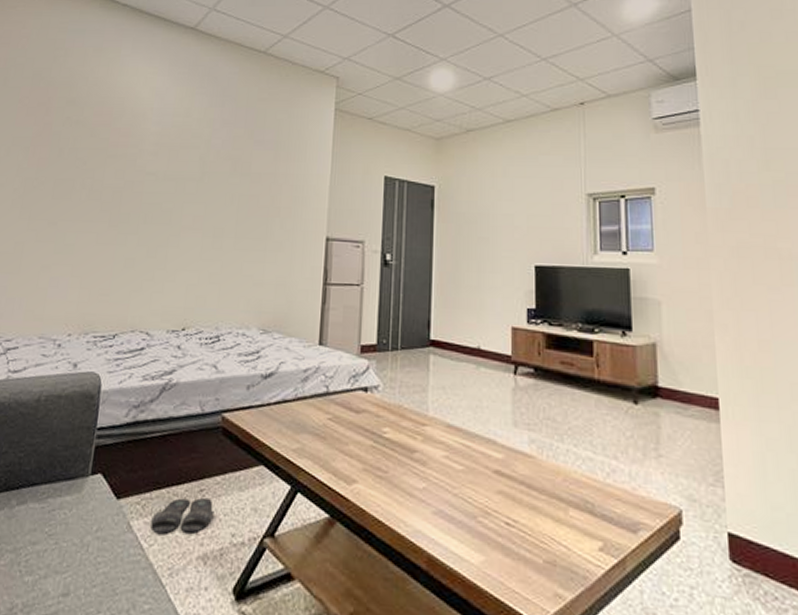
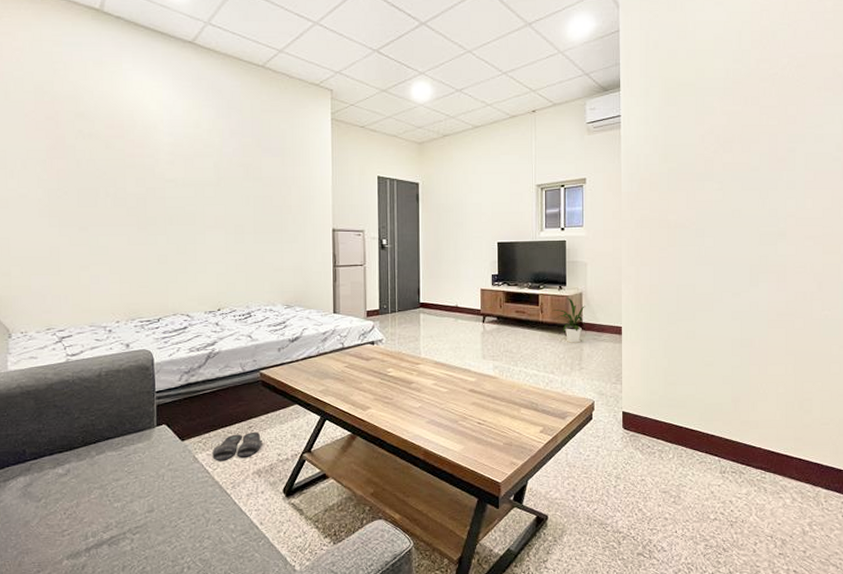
house plant: none [612,348,665,418] -> present [552,298,586,344]

